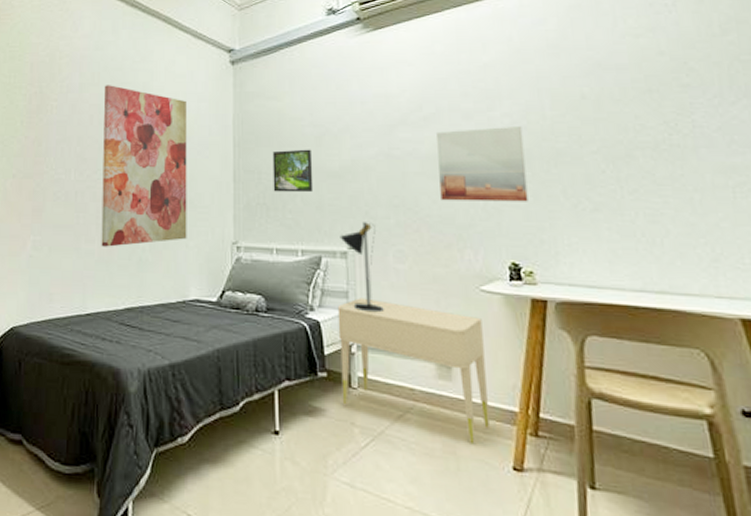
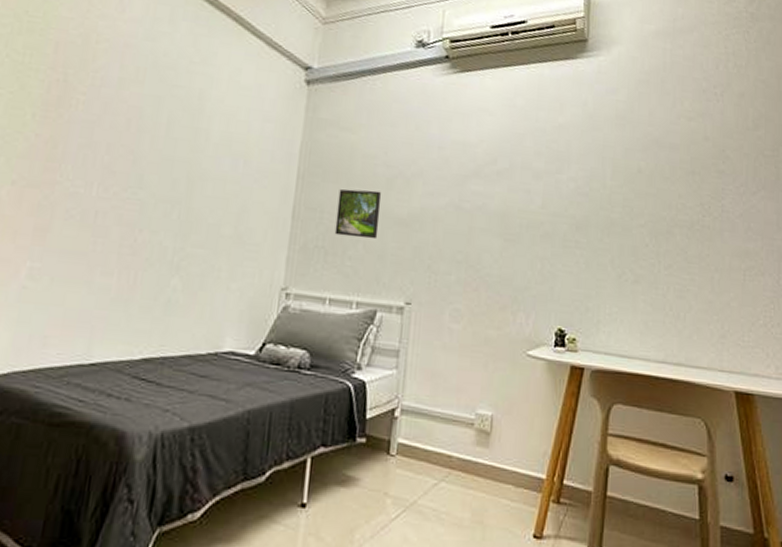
wall art: present [101,85,188,247] -> none [120,84,249,283]
nightstand: present [337,298,489,445] -> none [378,357,524,513]
table lamp: present [340,222,384,313] -> none [398,276,436,375]
wall art: present [437,125,528,202] -> none [502,188,585,269]

